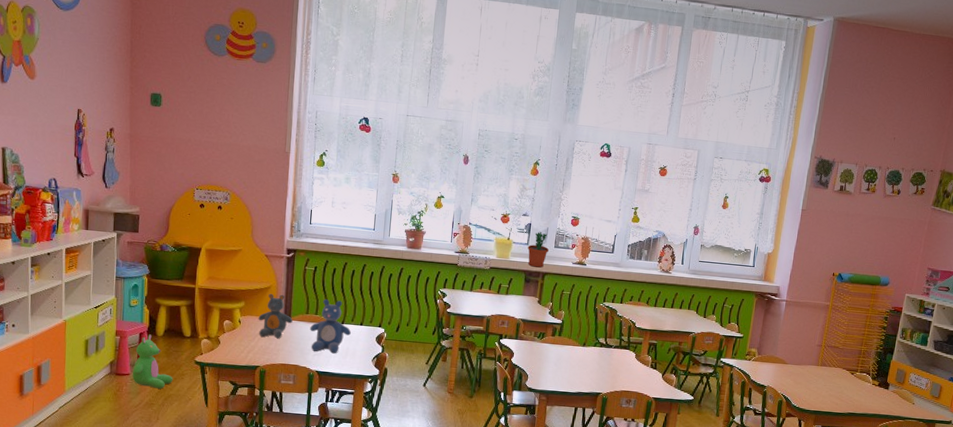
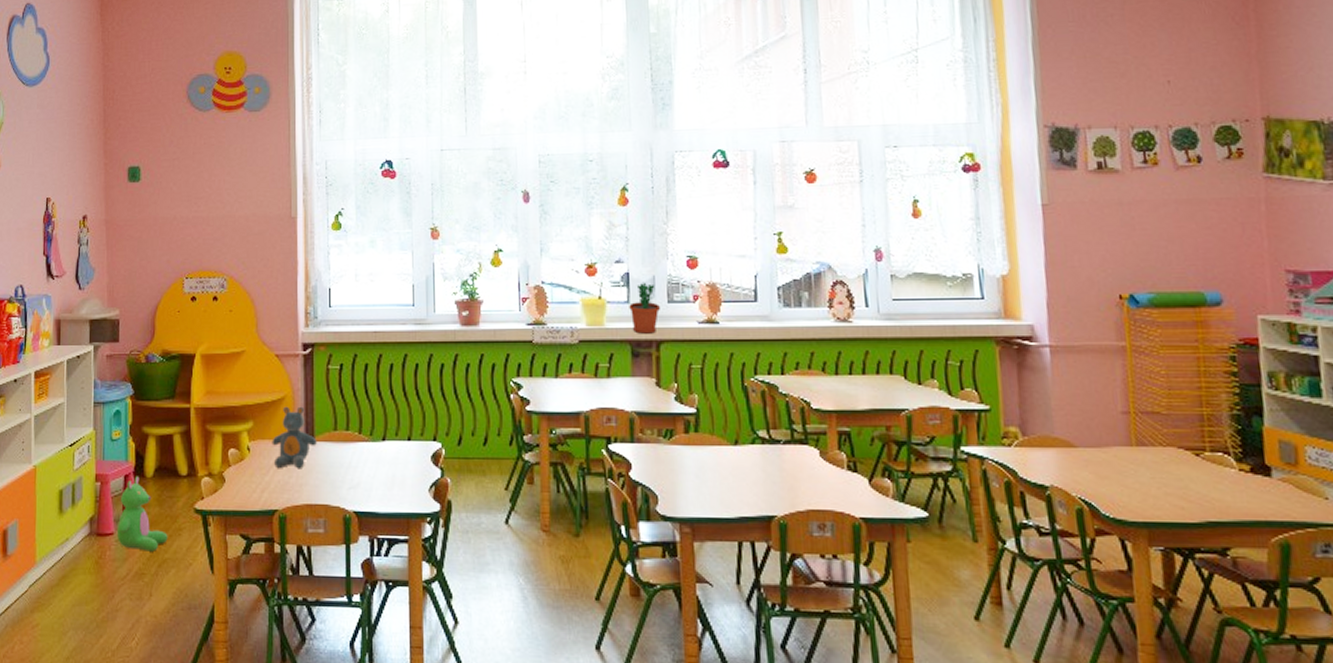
stuffed animal: present [310,299,351,354] -> none [340,408,396,485]

